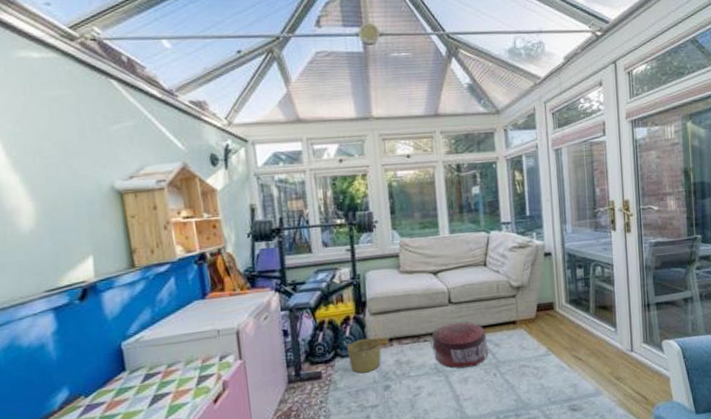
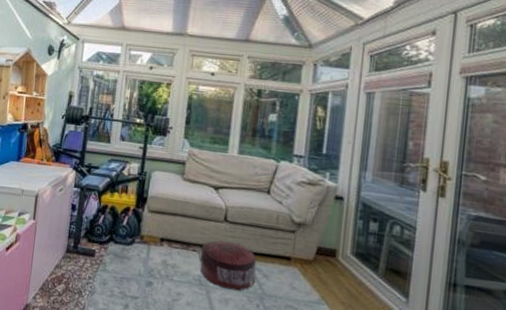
basket: present [346,338,381,374] -> none [121,231,152,265]

